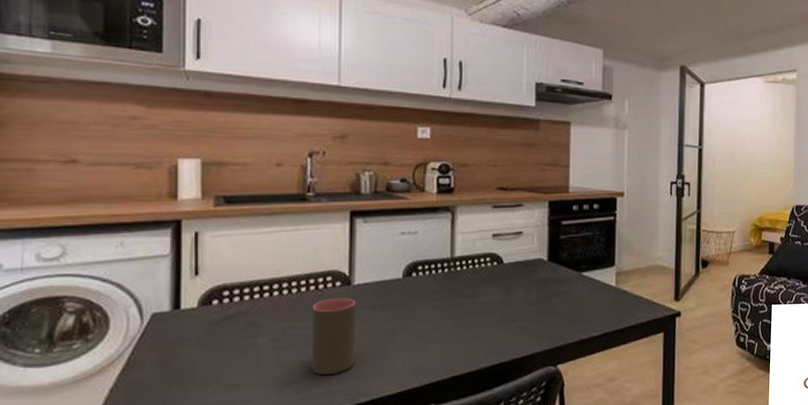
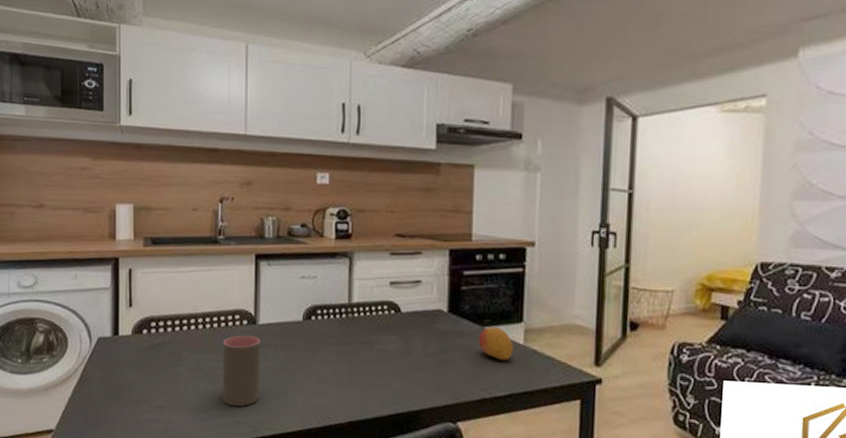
fruit: none [576,272,607,303] -> present [478,327,514,361]

